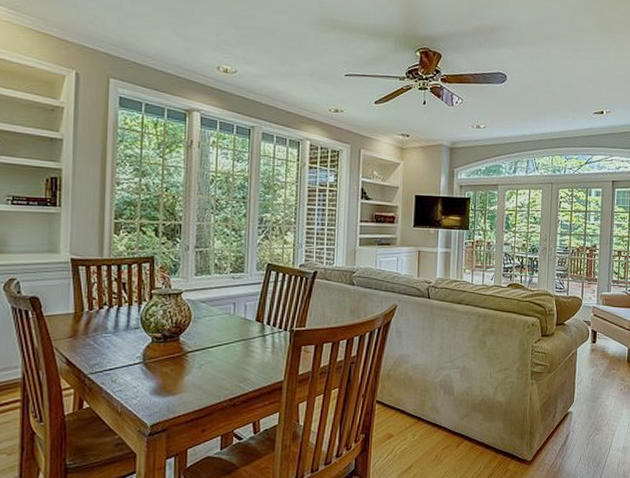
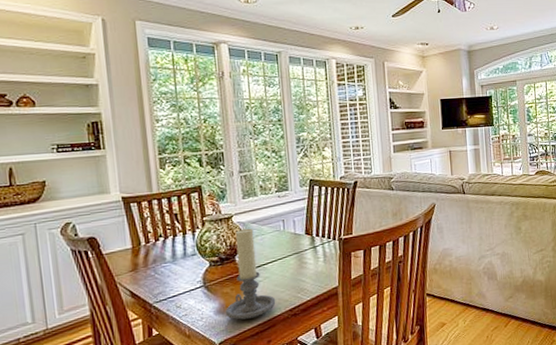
candle holder: none [161,307,216,403] -> present [225,228,276,320]

